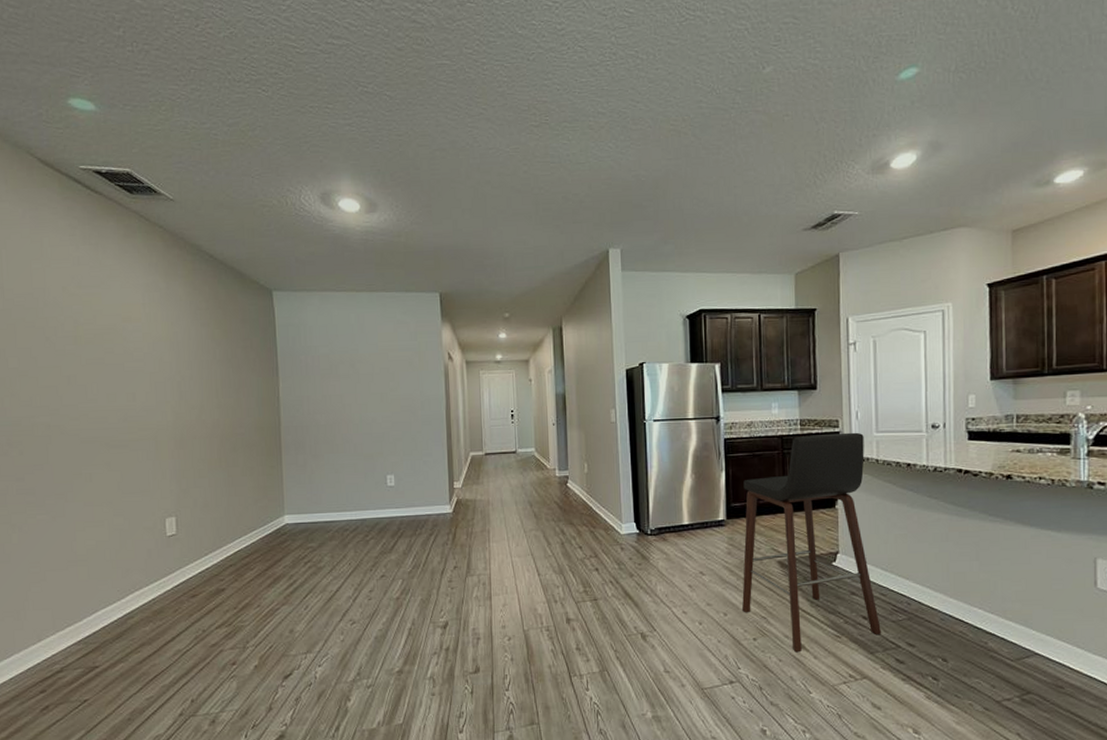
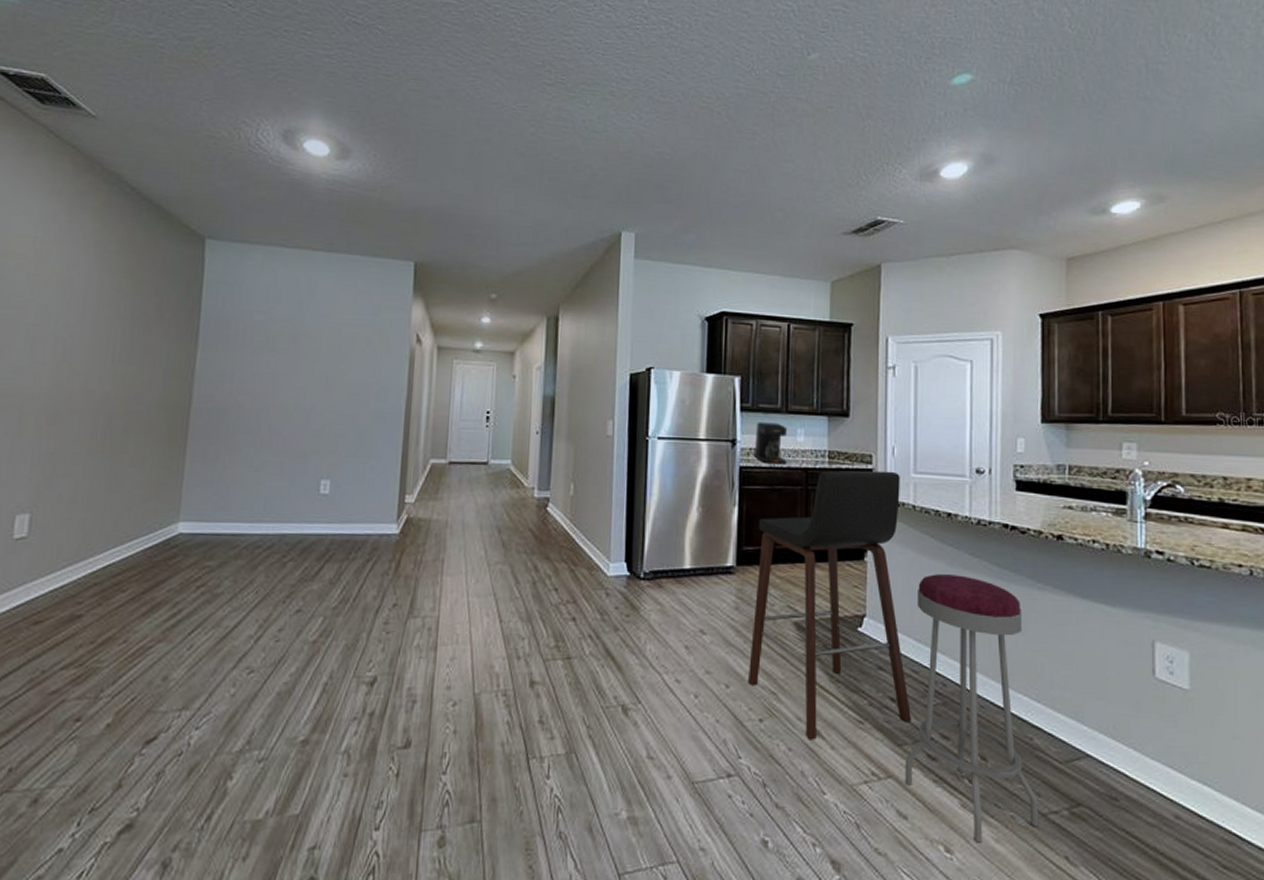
coffee maker: none [735,399,765,434] -> present [753,422,788,465]
bar stool: none [877,514,994,725] -> present [904,574,1039,843]

